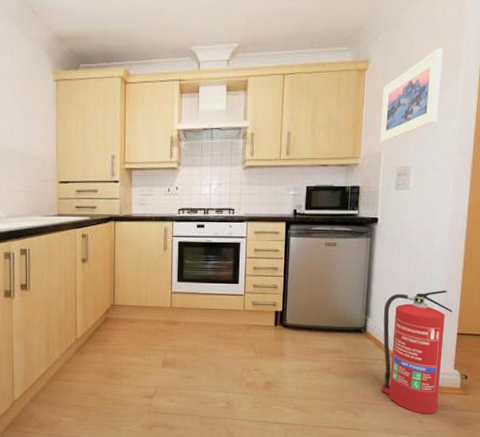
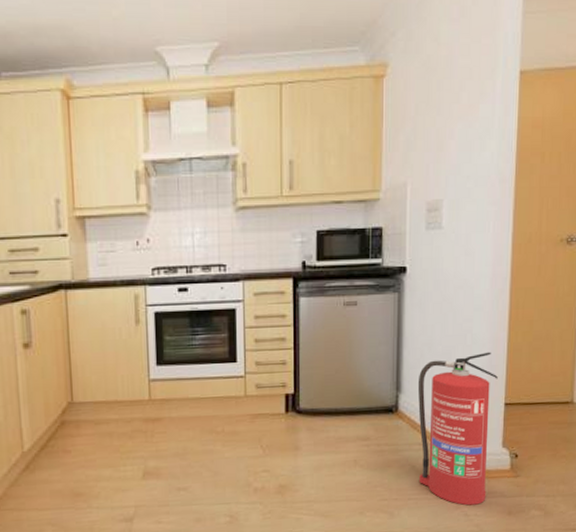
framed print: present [379,48,443,144] -> none [404,48,476,172]

